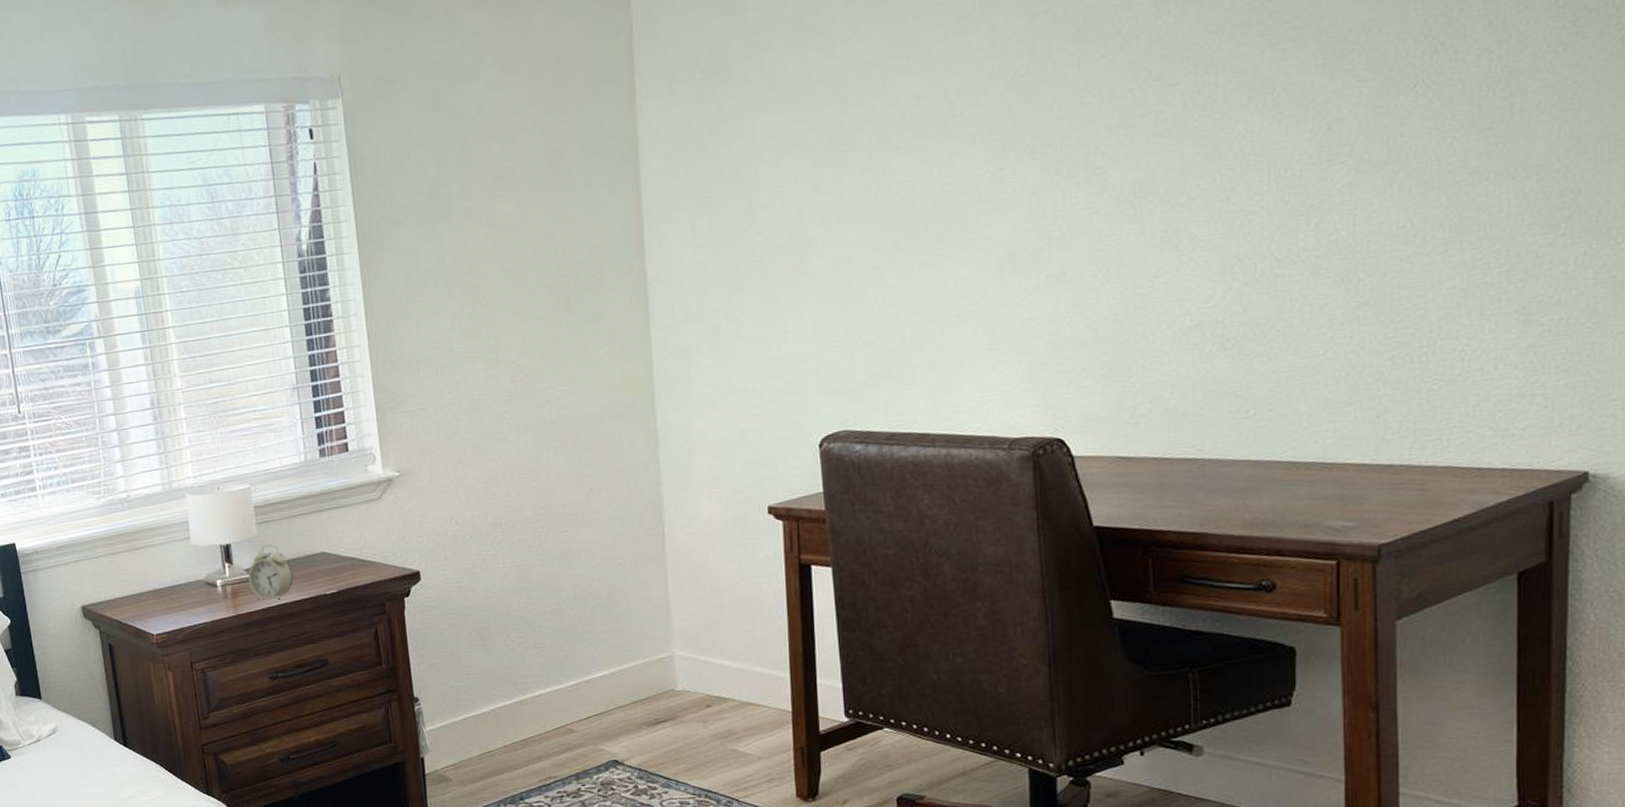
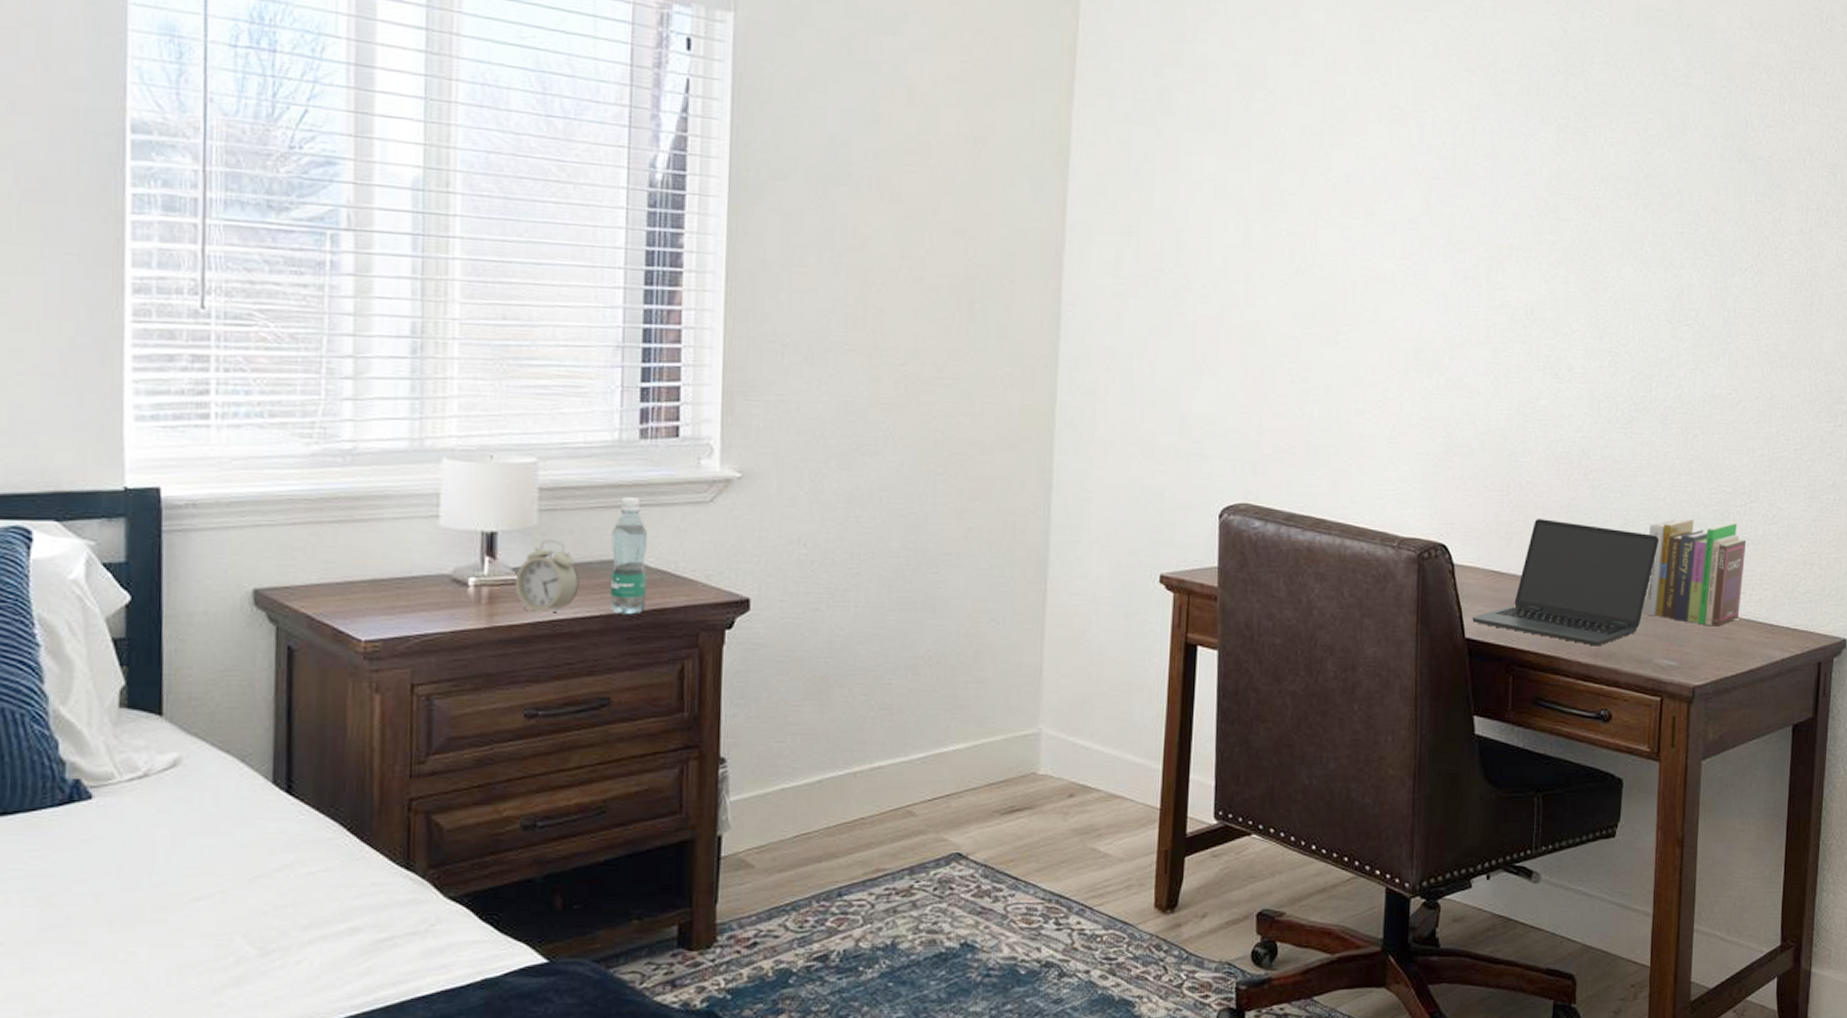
bottle: none [310,504,343,596] -> present [609,497,648,615]
laptop: none [1099,393,1322,517] -> present [1472,519,1659,646]
books: none [1305,365,1438,480] -> present [1642,518,1746,627]

